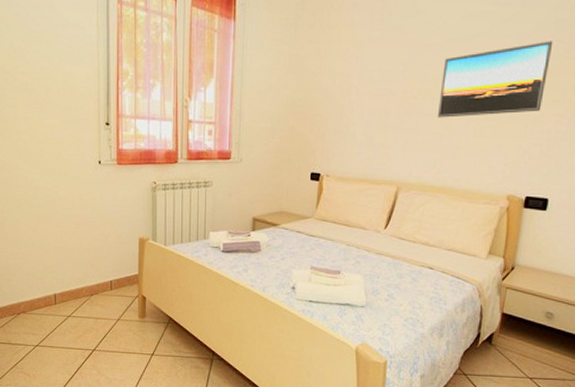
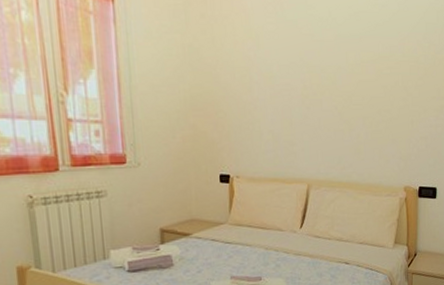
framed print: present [437,41,553,118] -> none [336,42,426,114]

